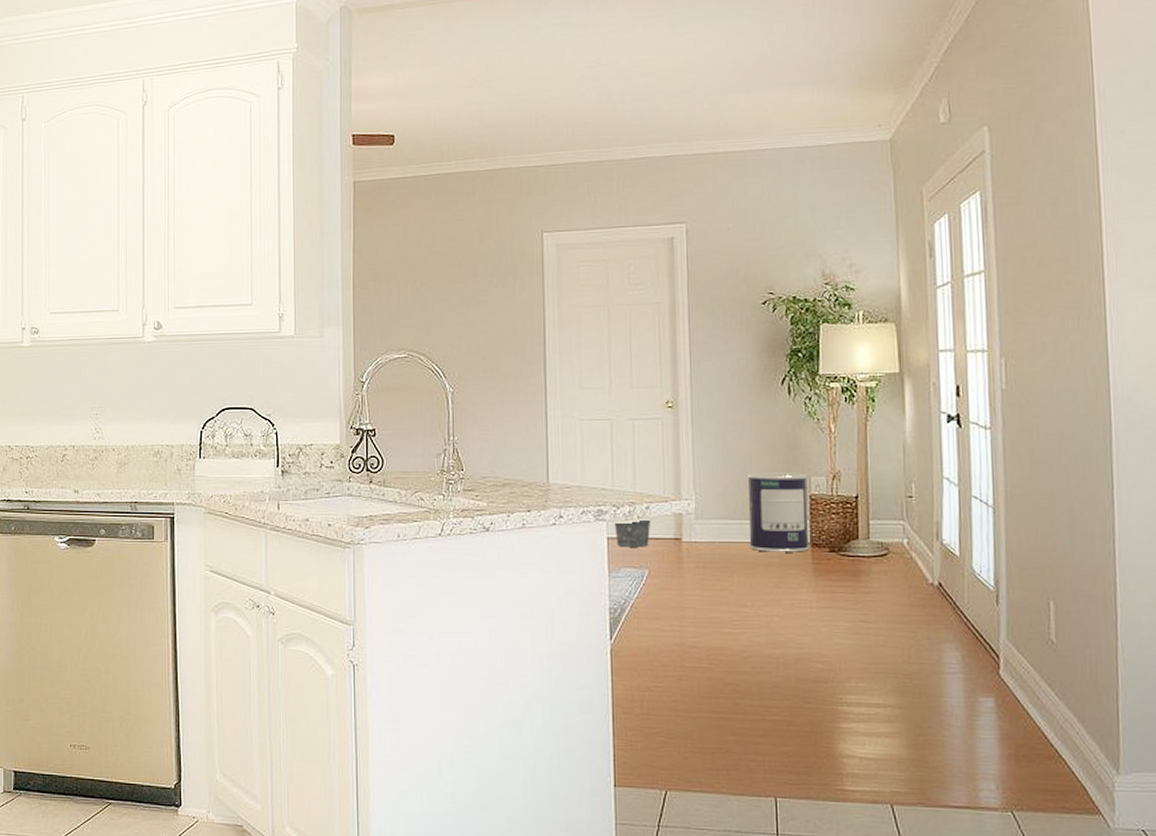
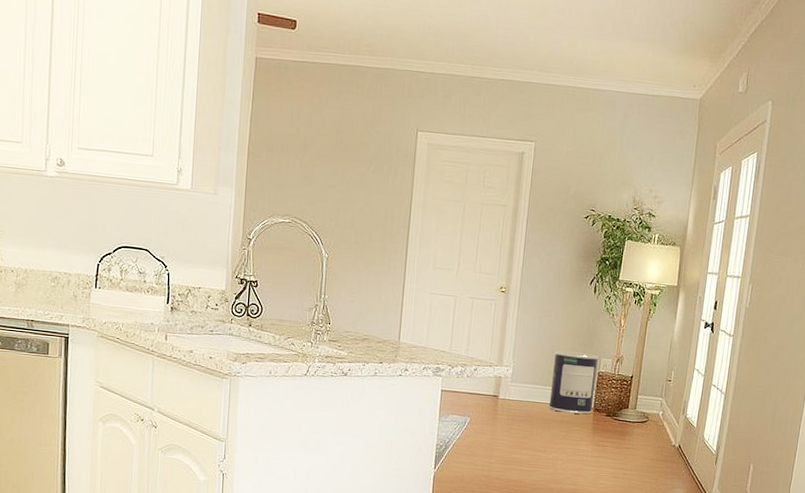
bucket: present [614,521,651,547] -> none [448,379,477,400]

